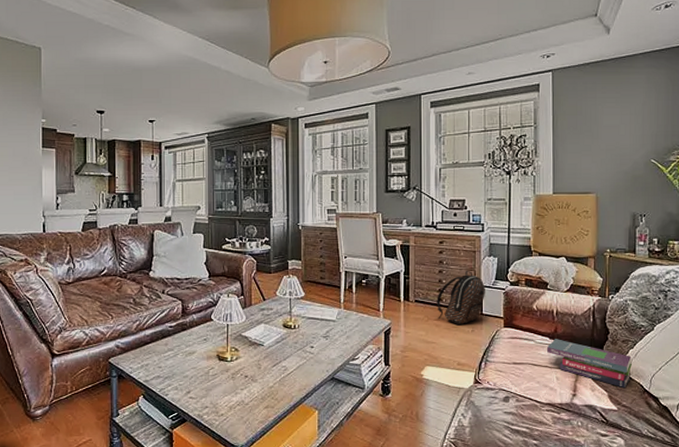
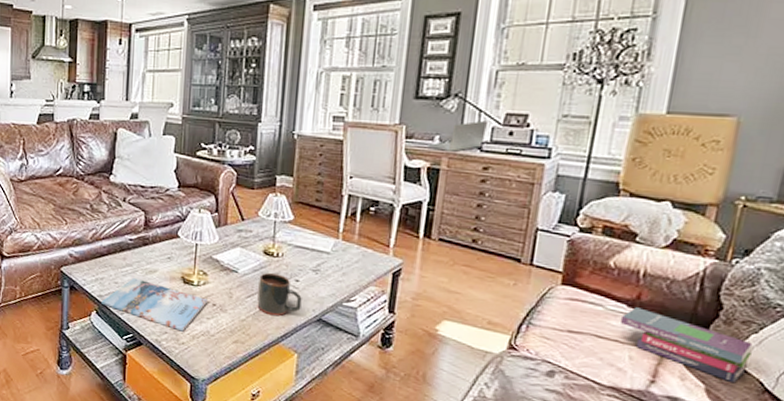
magazine: none [147,361,241,404] -> present [101,278,209,332]
mug: none [280,342,317,380] -> present [256,272,302,316]
laptop: none [398,206,438,231] -> present [426,120,488,152]
backpack: present [437,270,485,325] -> none [468,207,542,276]

